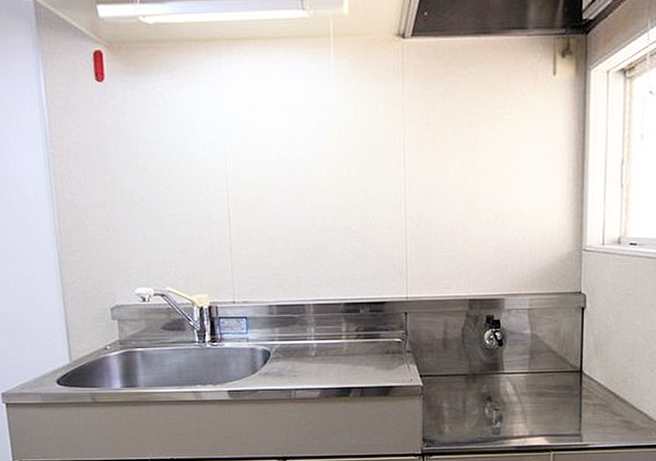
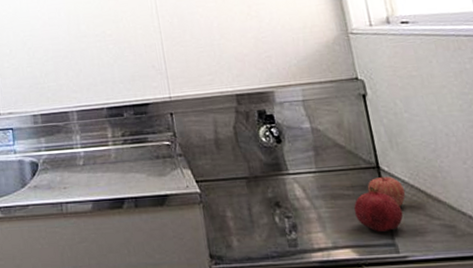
fruit: none [554,387,593,424] -> present [354,186,403,232]
apple: none [568,379,599,404] -> present [367,176,406,206]

